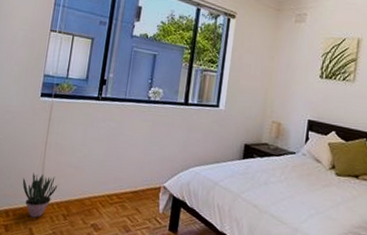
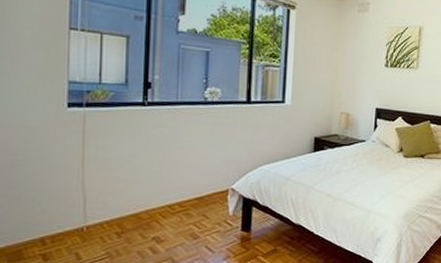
potted plant: present [22,173,58,218] -> none [58,193,105,241]

